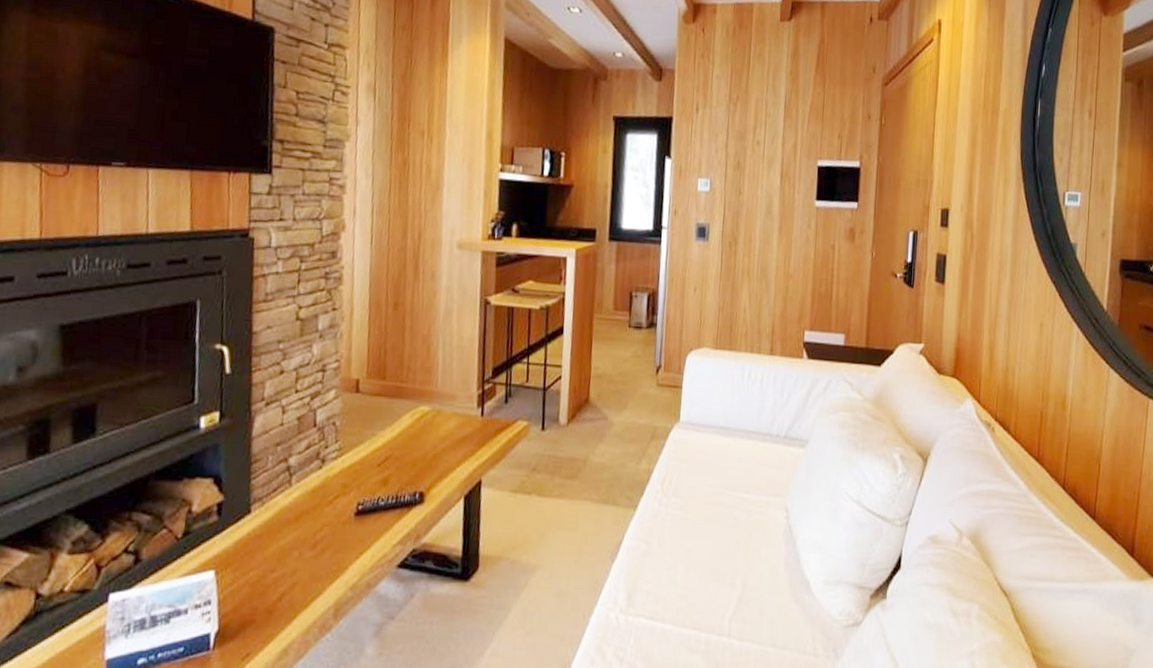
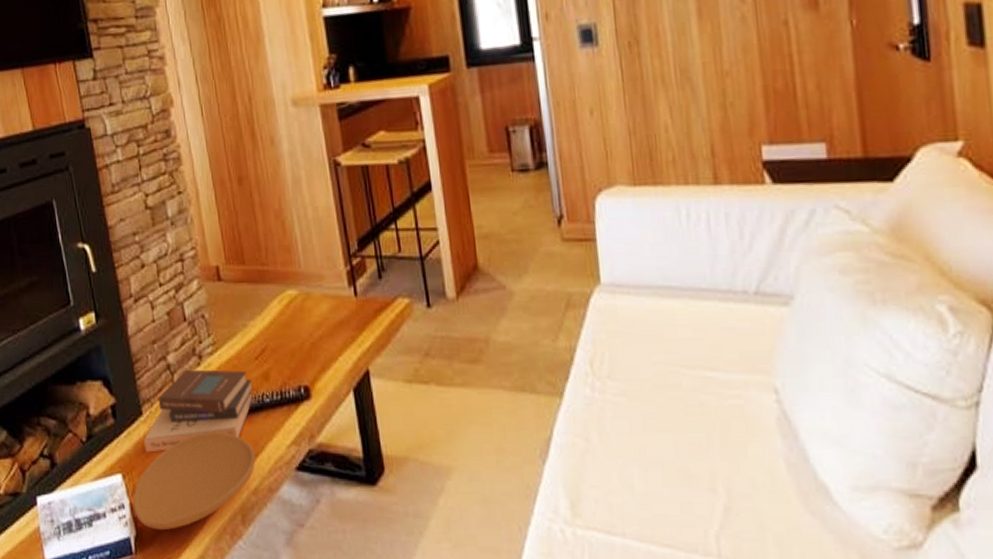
decorative bowl: none [221,531,361,626] -> present [133,432,256,531]
books: none [246,471,371,550] -> present [144,369,254,453]

